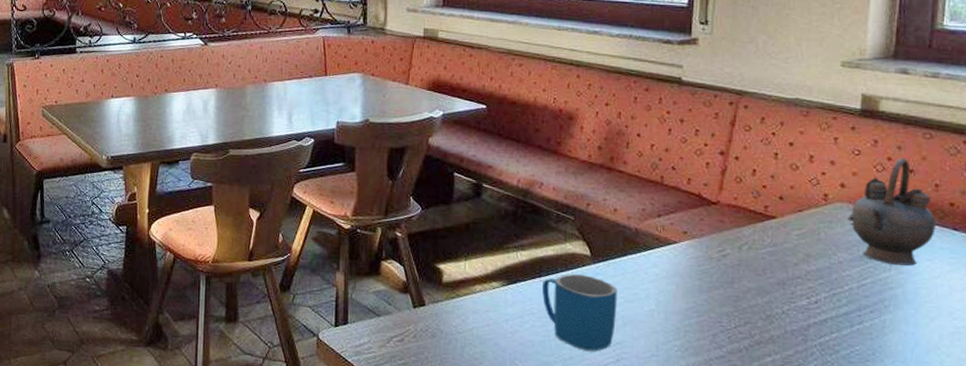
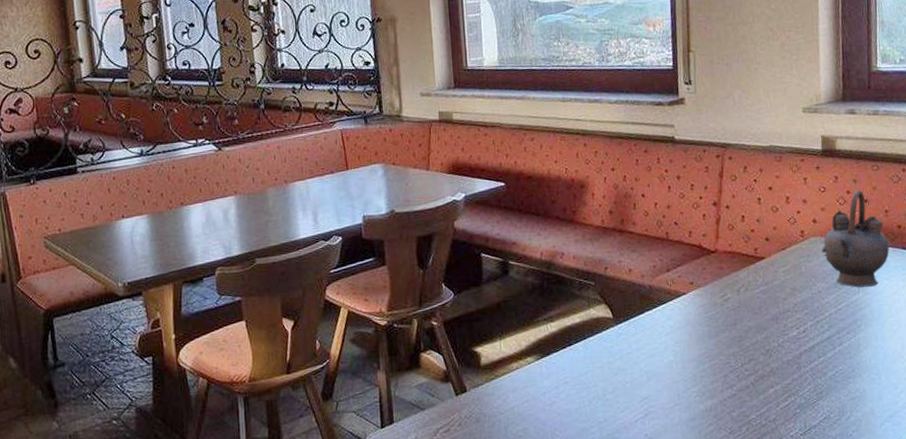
mug: present [542,273,618,351] -> none [573,336,641,411]

